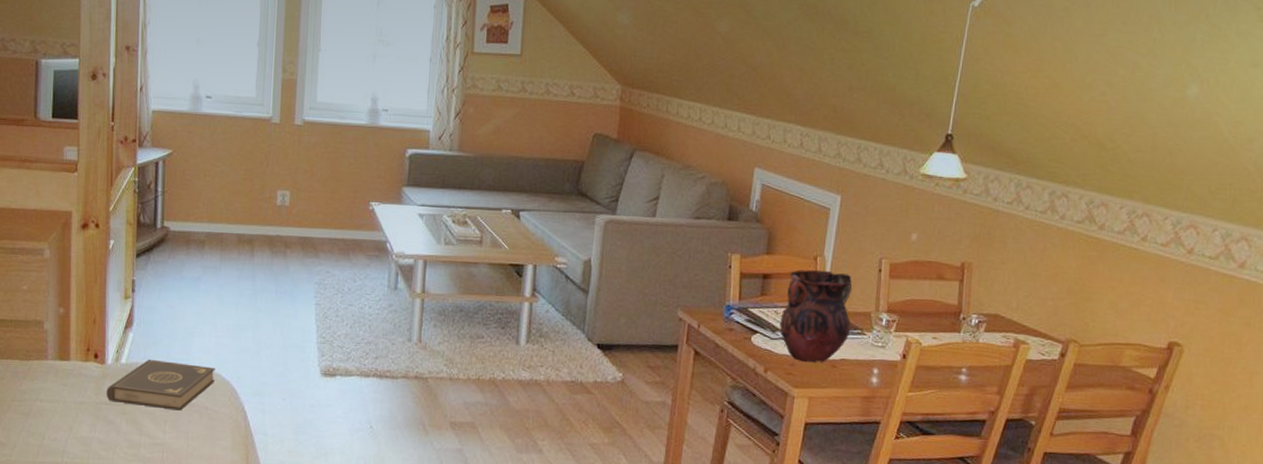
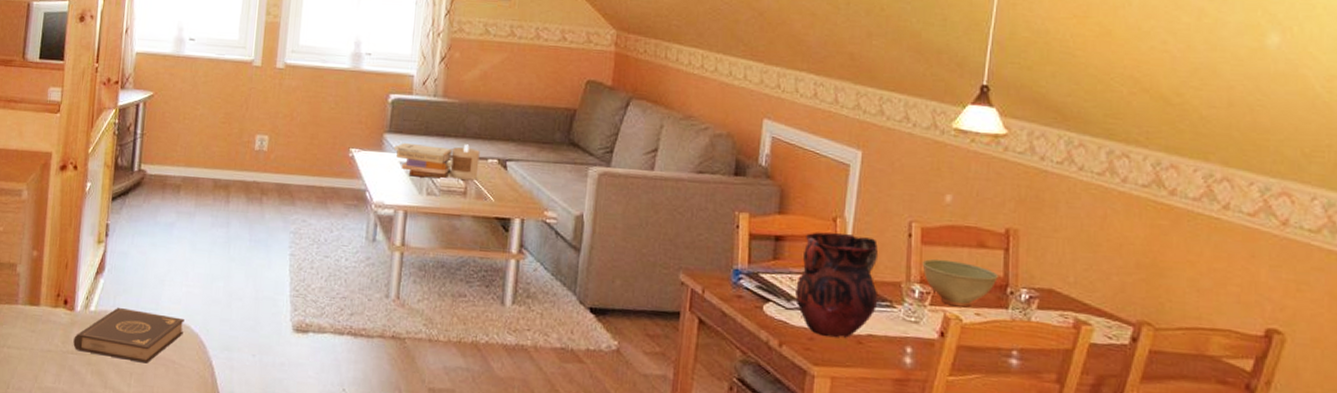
books: none [413,195,469,231] -> present [394,142,453,181]
candle: none [466,196,494,231] -> present [450,144,480,181]
bowl: none [889,290,954,333] -> present [922,259,1000,308]

